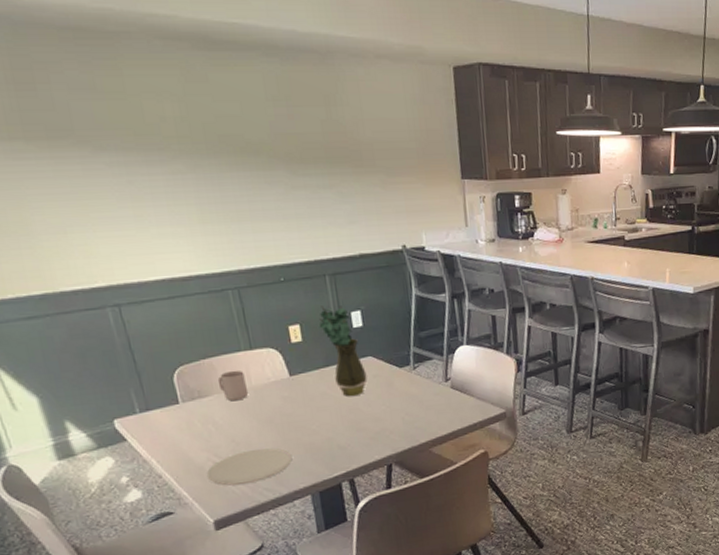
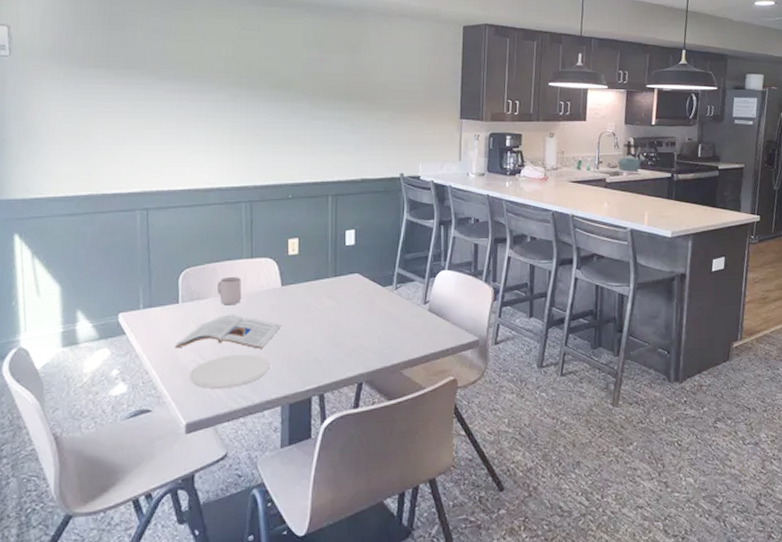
magazine: none [184,409,297,450] -> present [175,314,282,349]
vase: present [318,305,368,396] -> none [315,223,352,310]
kettle: none [635,196,665,227] -> present [617,144,646,172]

